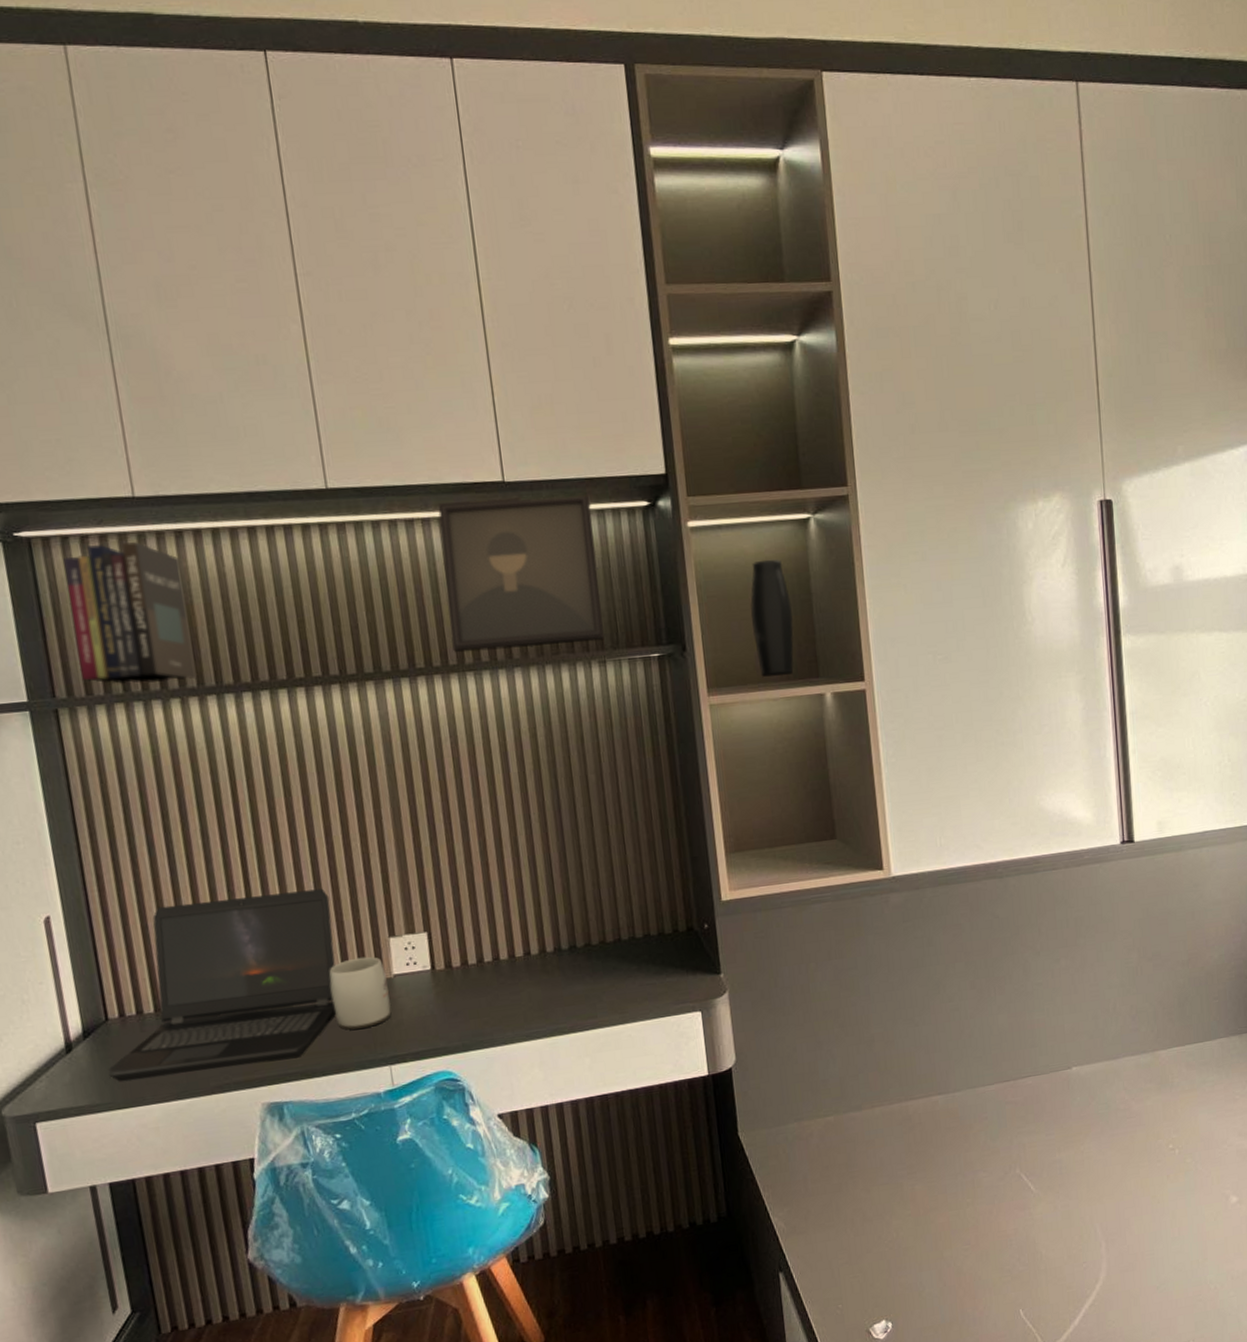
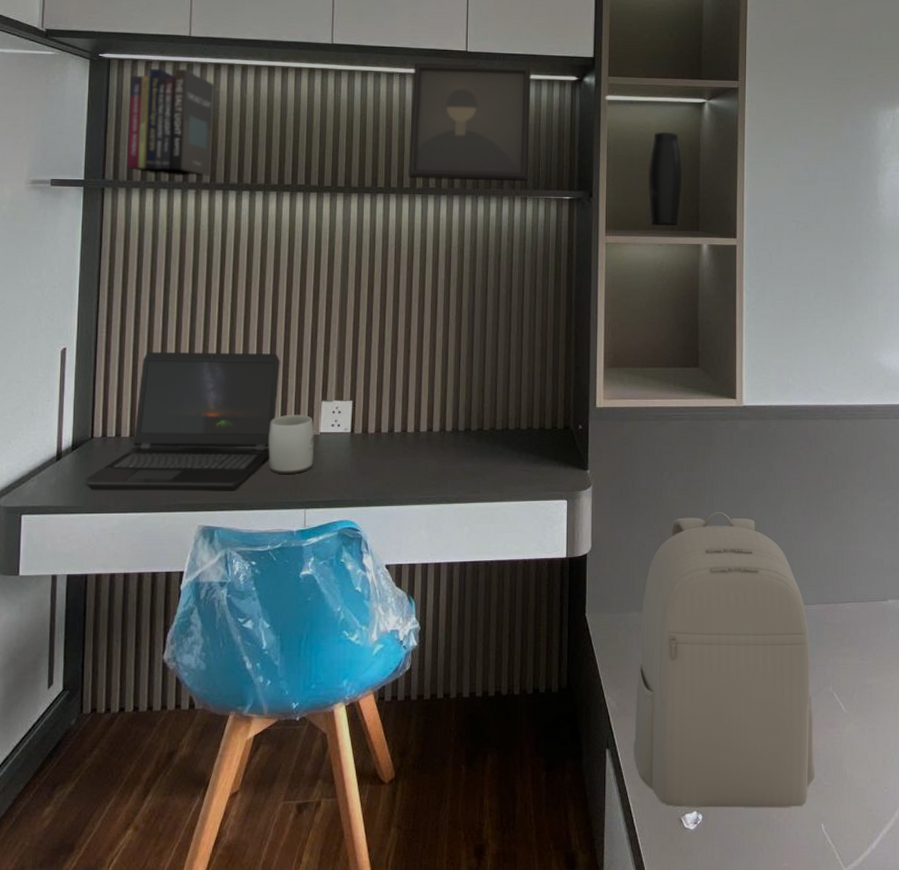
backpack: none [801,999,1009,1320] -> present [633,512,816,808]

